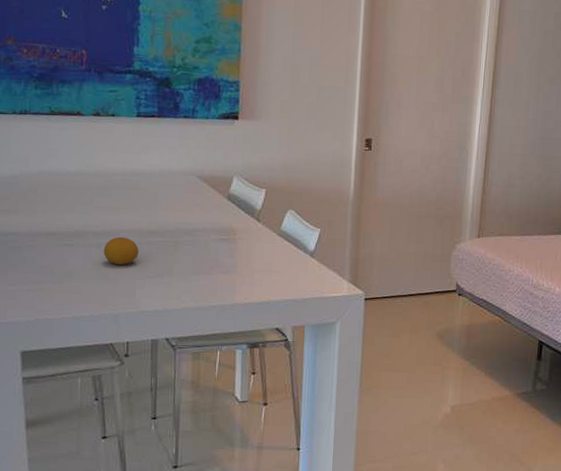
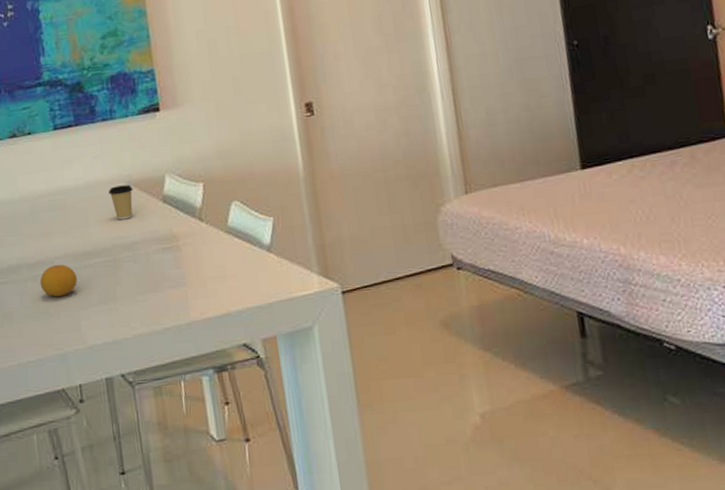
coffee cup: none [180,178,203,209] -> present [109,184,133,220]

